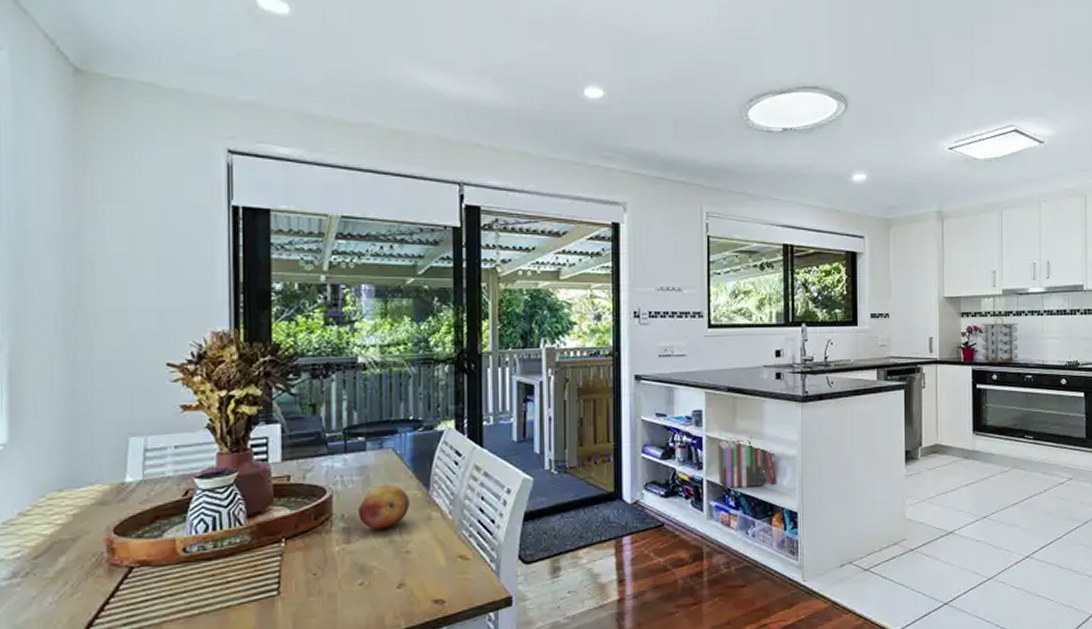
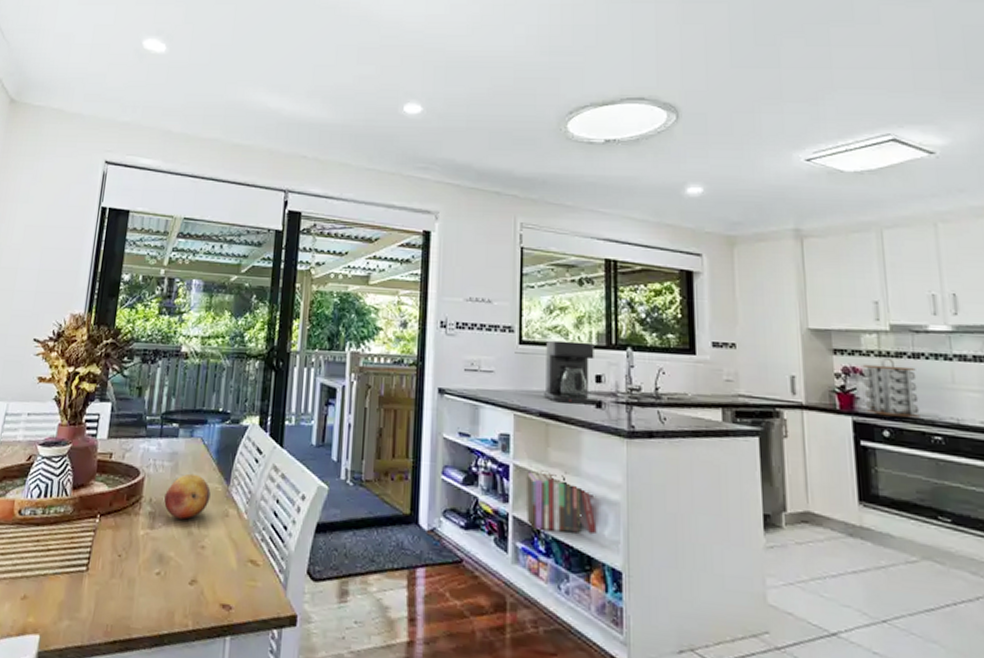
coffee maker: none [730,322,779,378] -> present [543,340,599,405]

